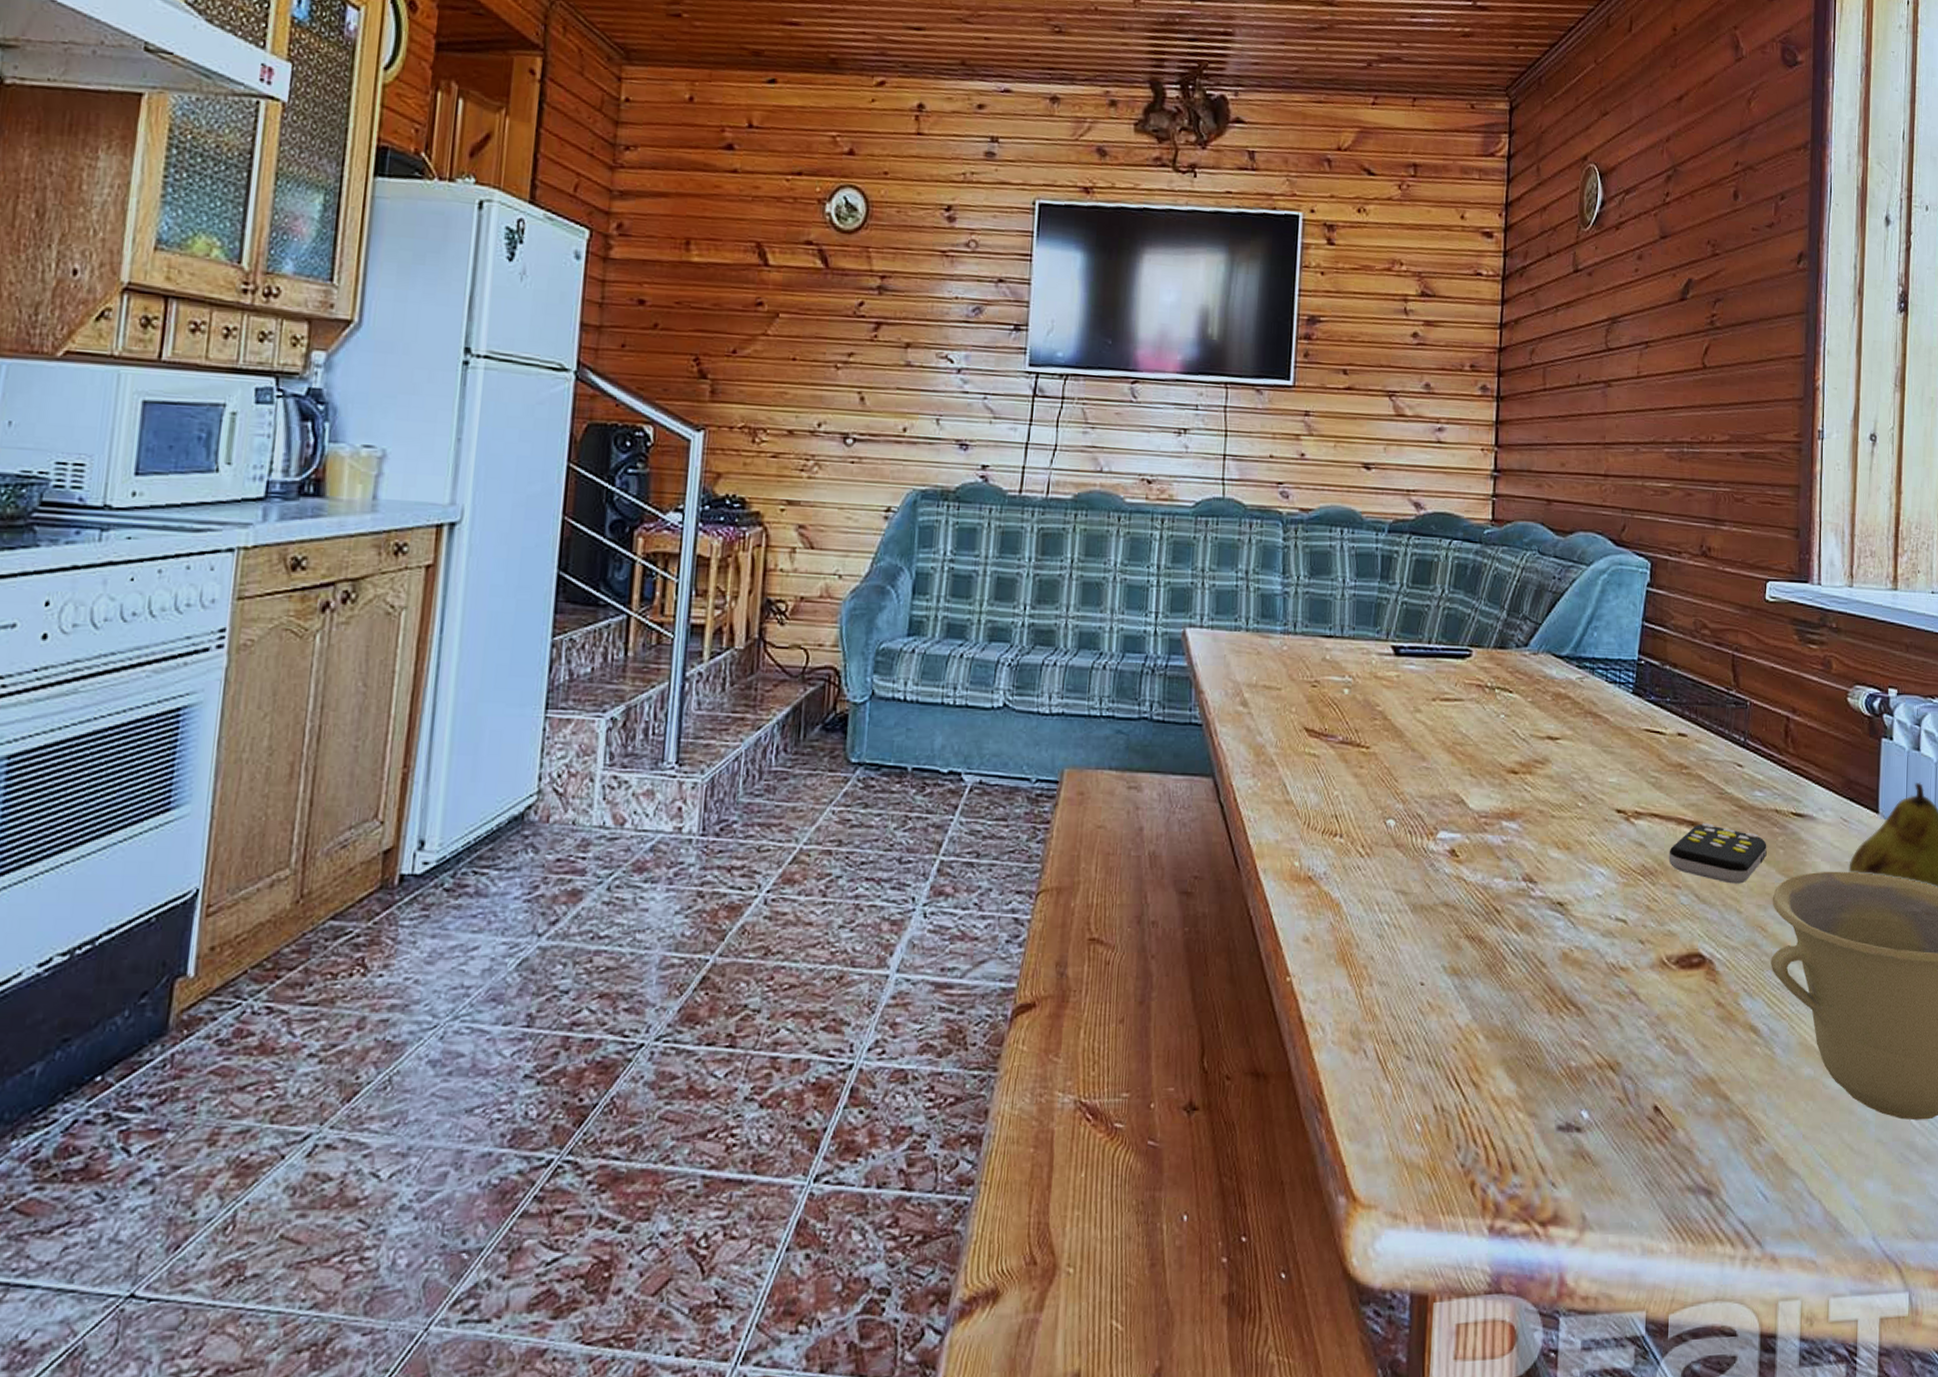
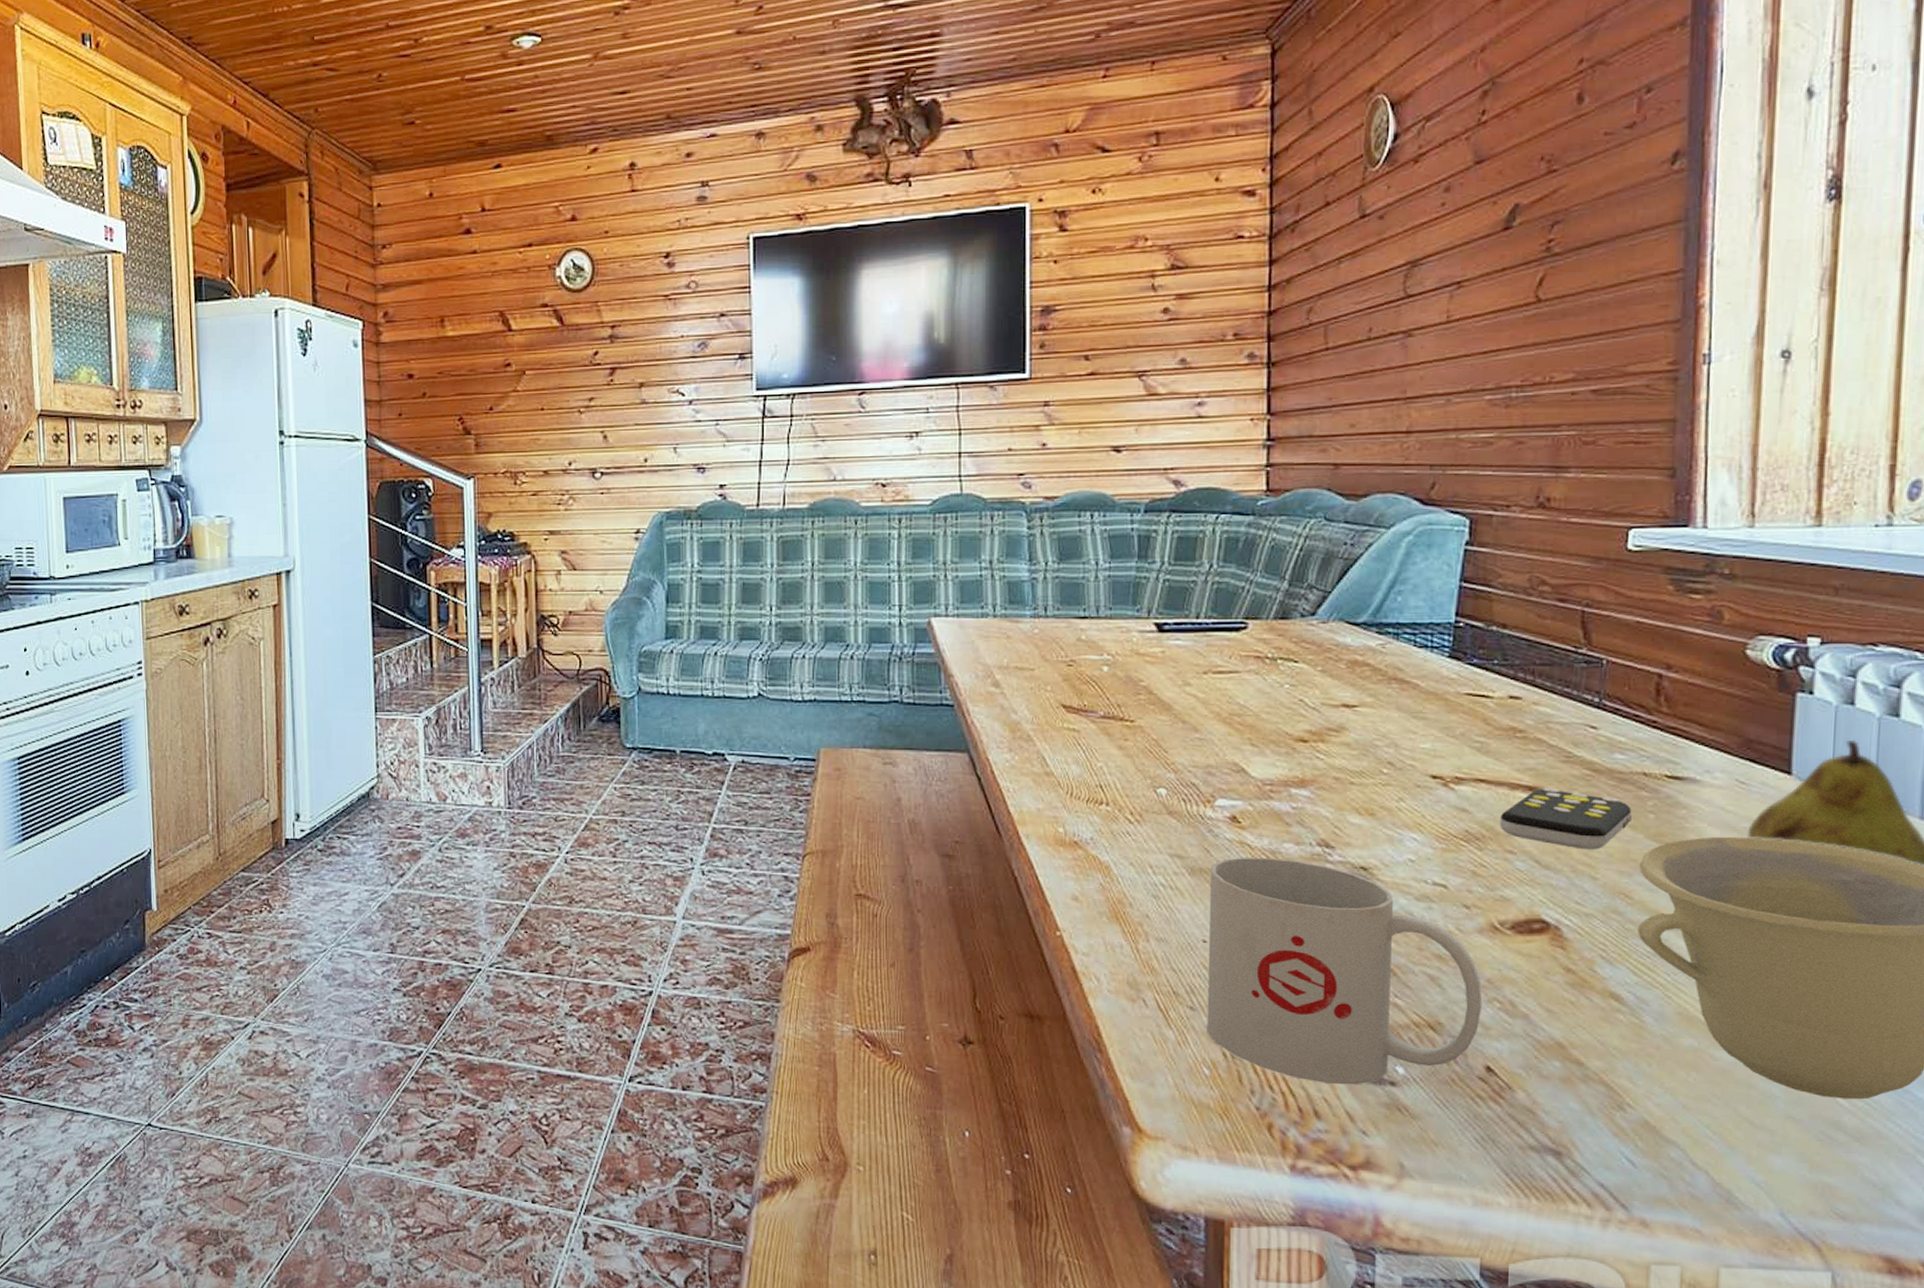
mug: none [1420,893,1653,1134] -> present [1207,857,1483,1085]

